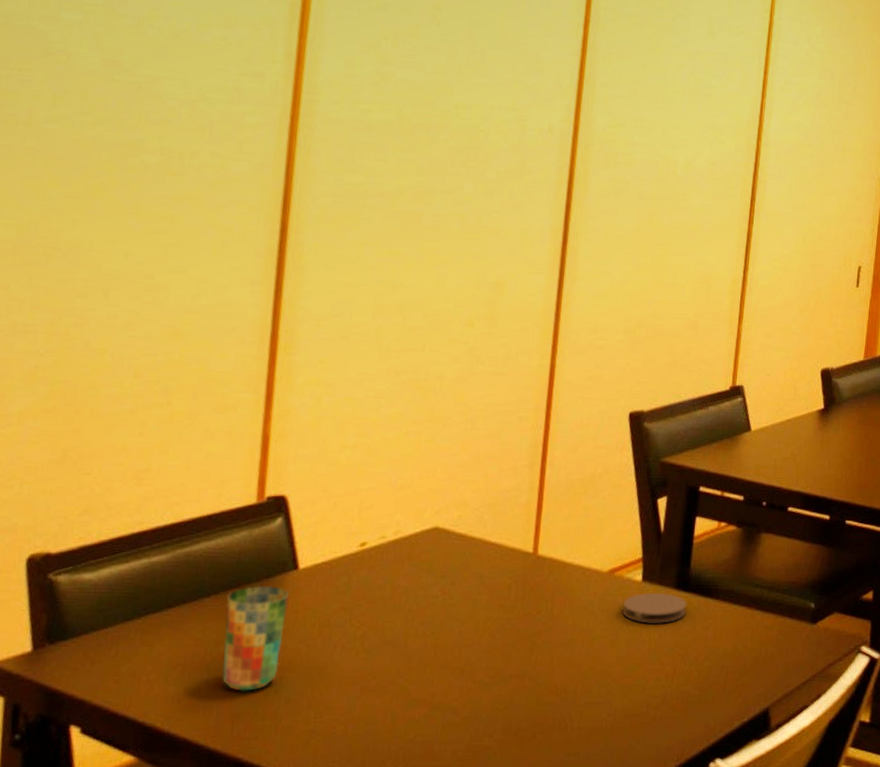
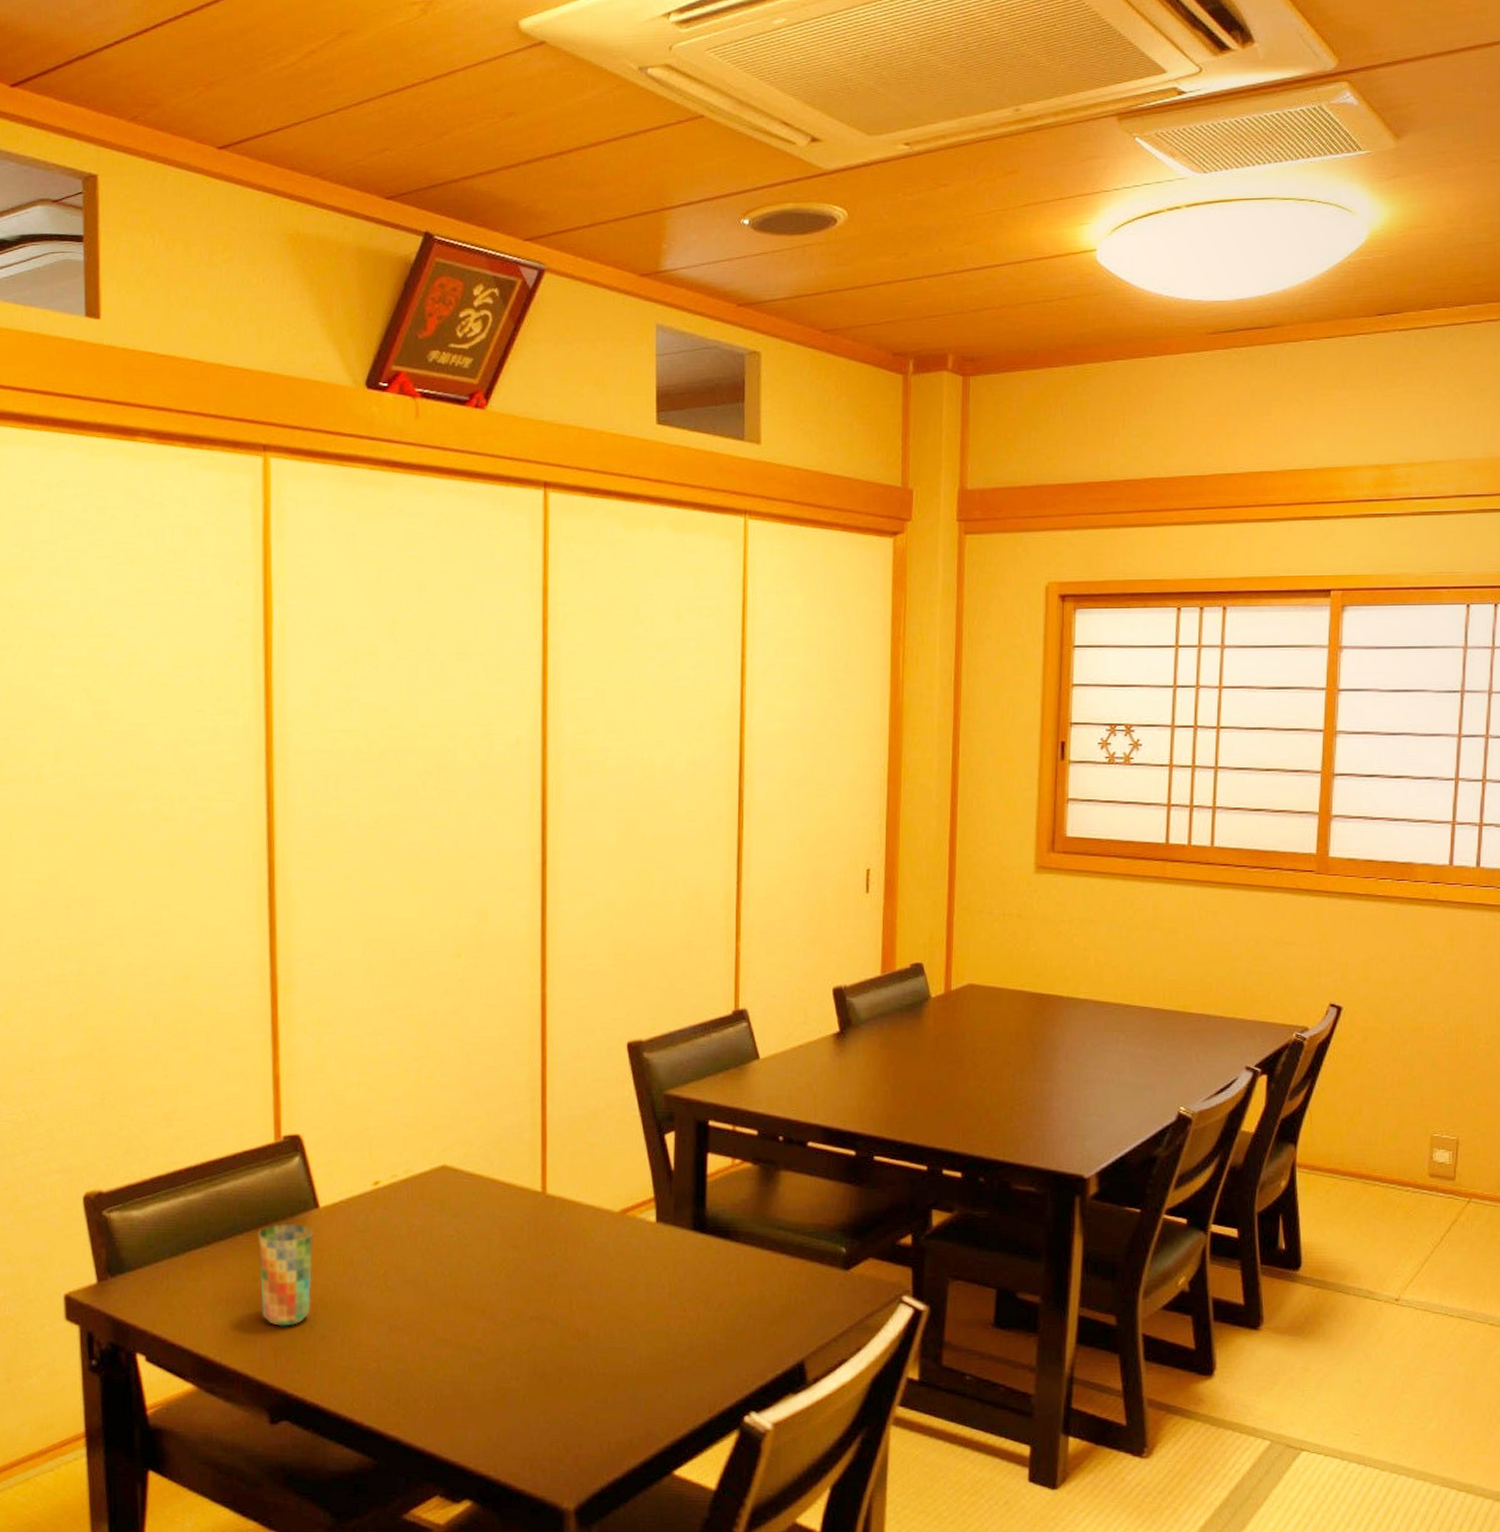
coaster: present [622,592,687,623] -> none [638,1234,706,1267]

